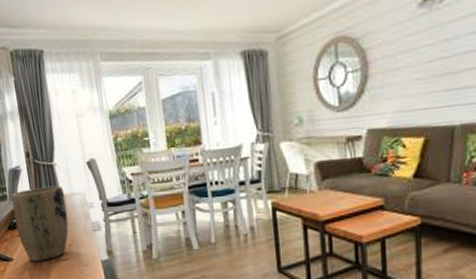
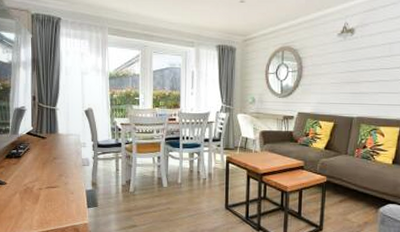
plant pot: present [11,185,69,262] -> none [13,126,62,187]

